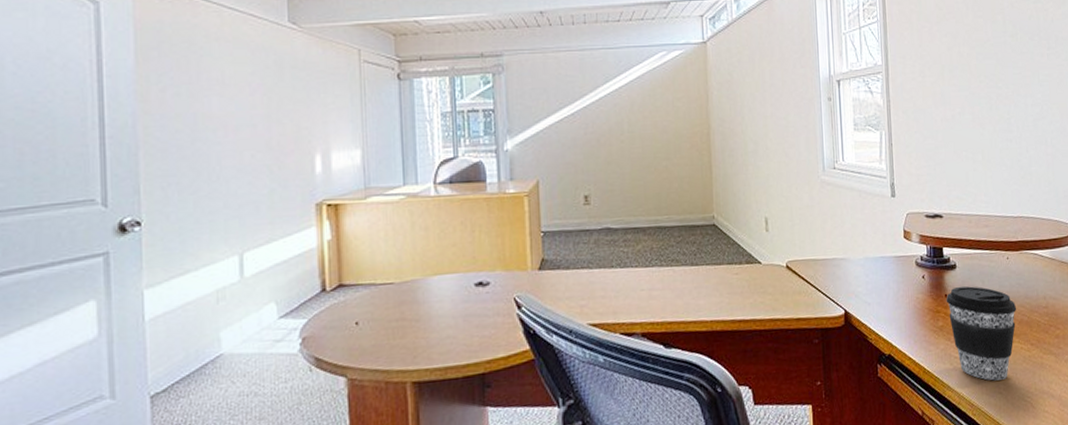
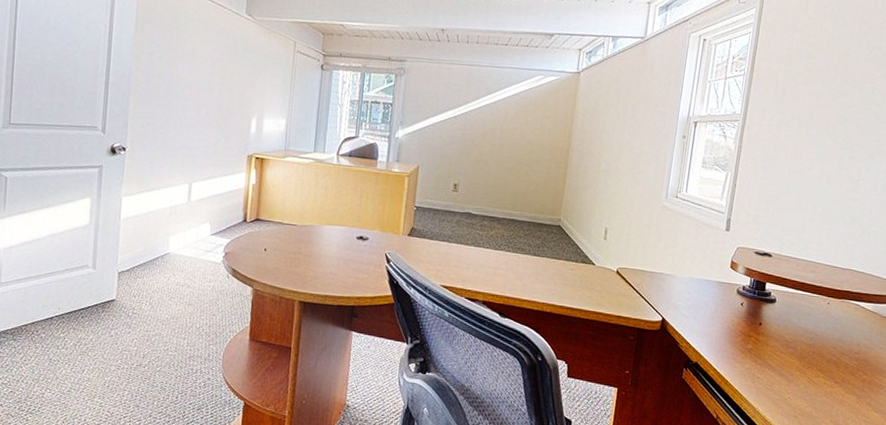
coffee cup: present [946,286,1017,381] -> none [759,318,828,406]

